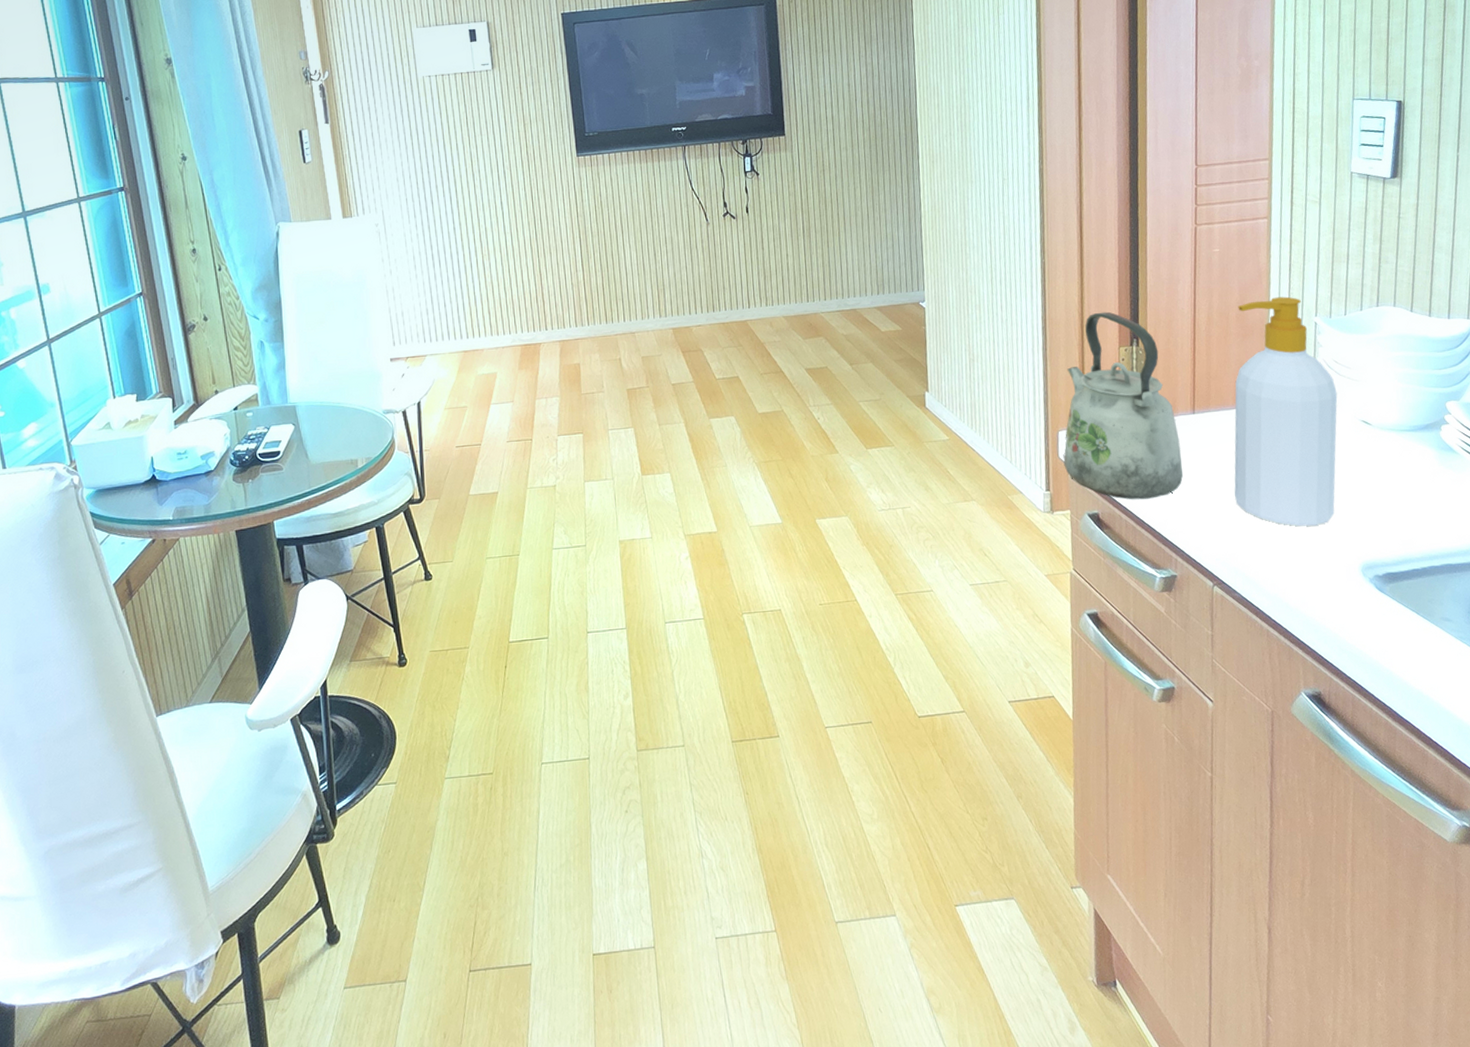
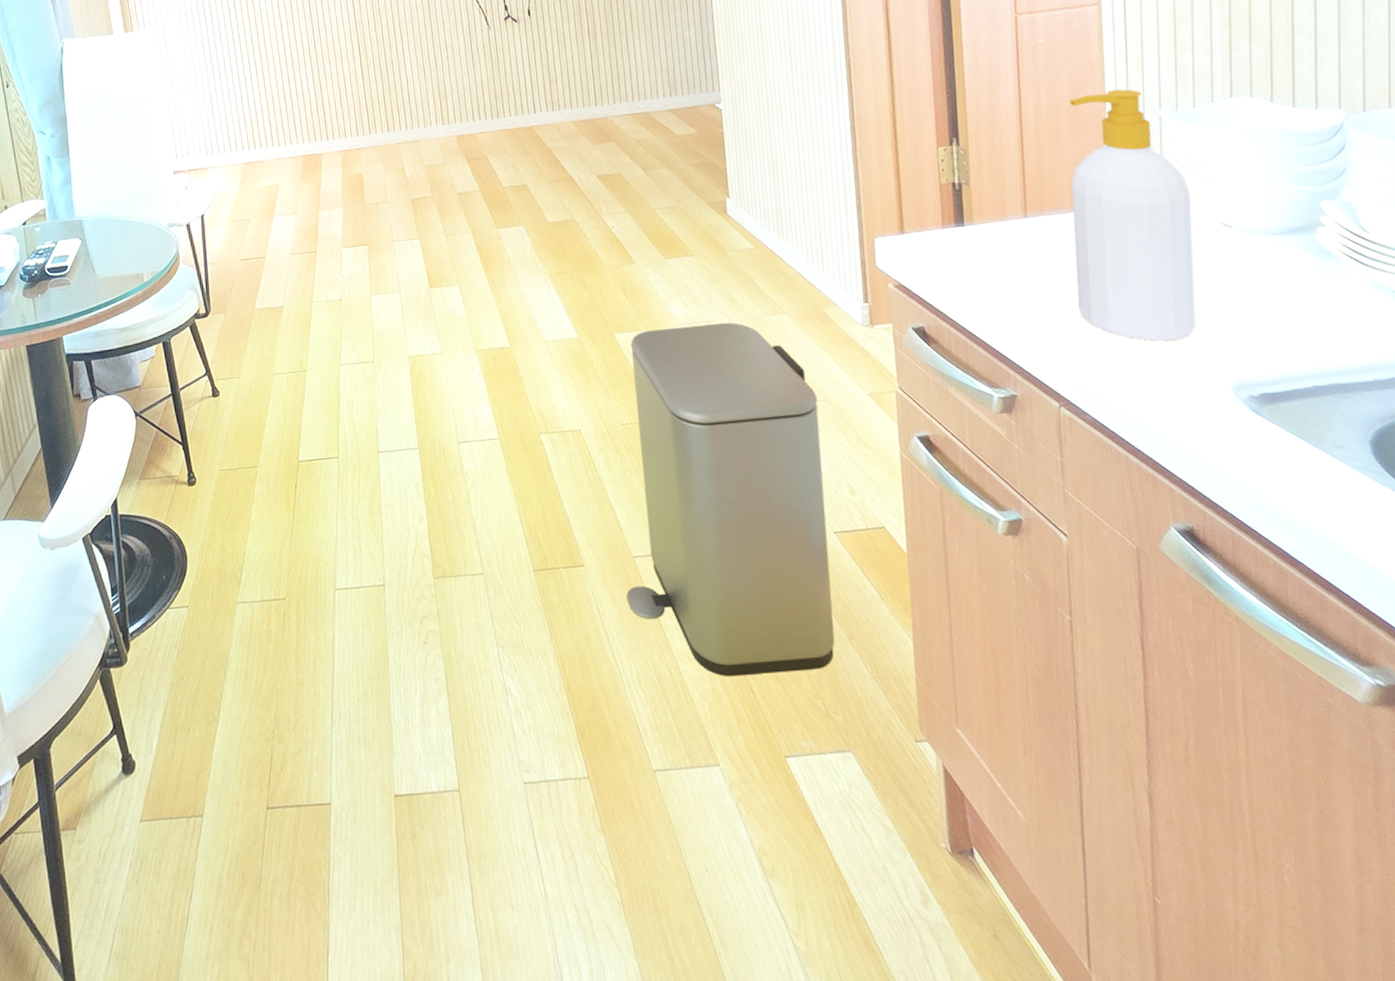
pedal bin: none [817,508,1005,835] -> present [626,322,835,677]
kettle: present [1063,311,1183,500] -> none [880,109,1018,313]

